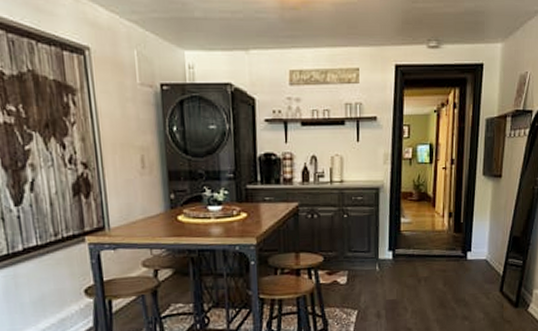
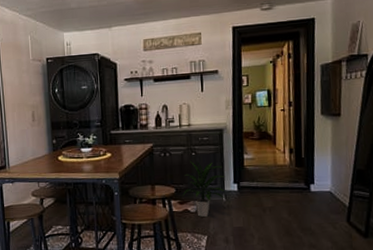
indoor plant: none [330,224,380,289] -> present [182,161,225,217]

